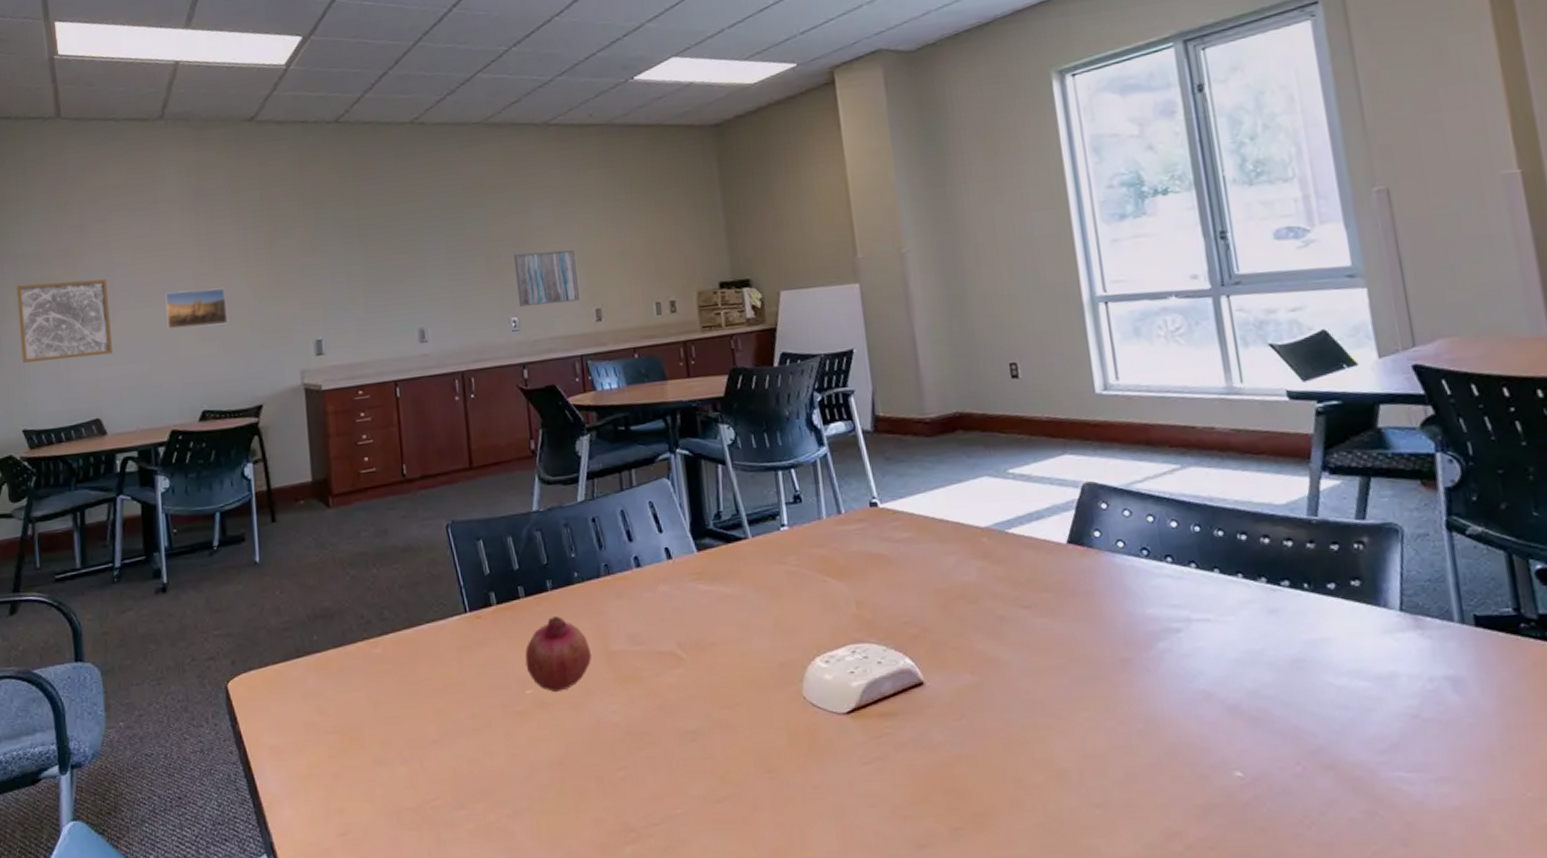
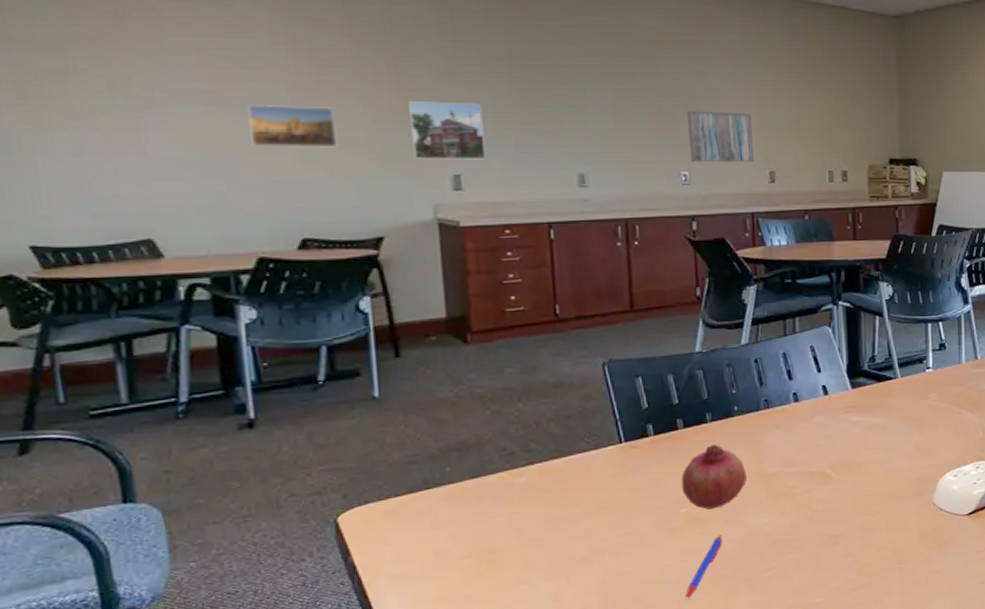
wall art: present [16,279,112,363] -> none [11,72,170,168]
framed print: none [279,269,342,328] -> present [407,100,486,160]
pen: none [534,723,570,799] -> present [684,535,722,601]

